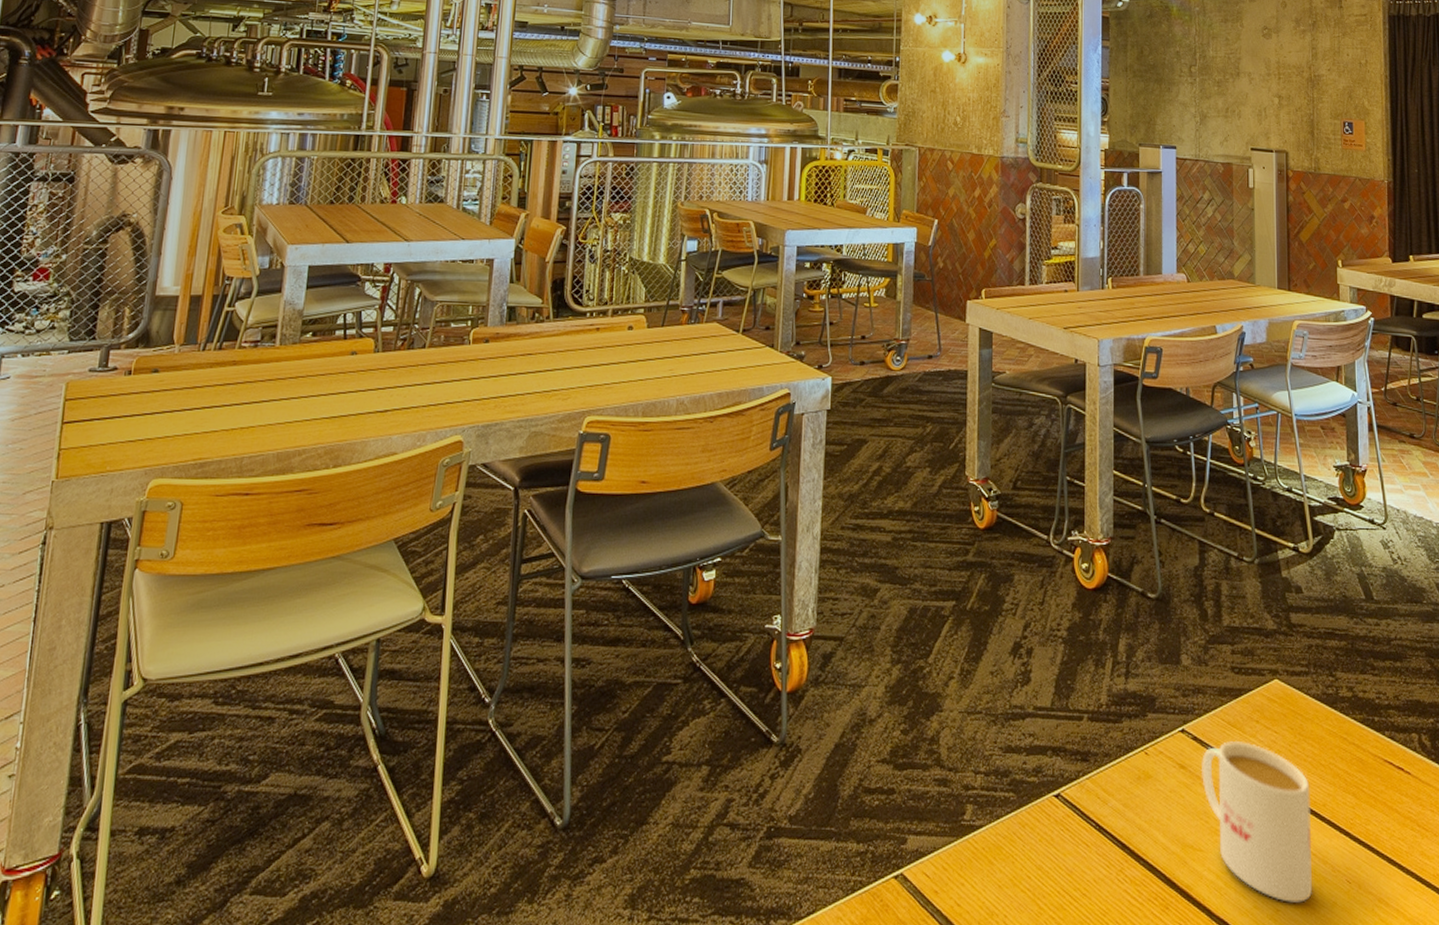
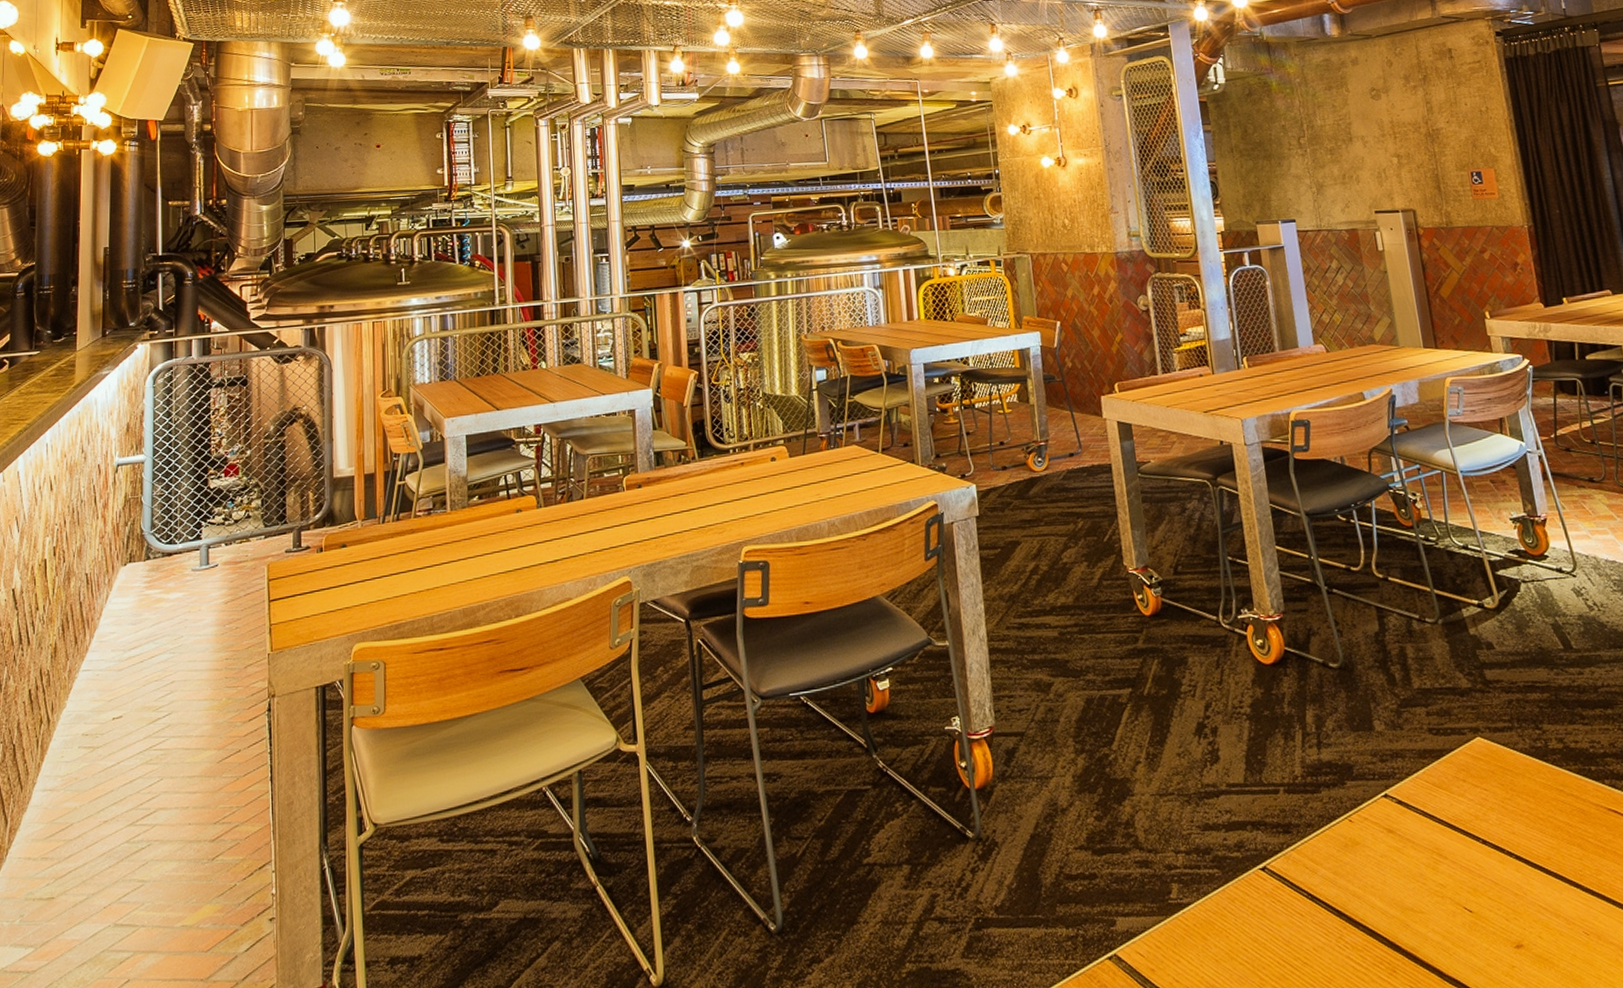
mug: present [1200,740,1312,903] -> none [1410,801,1548,958]

